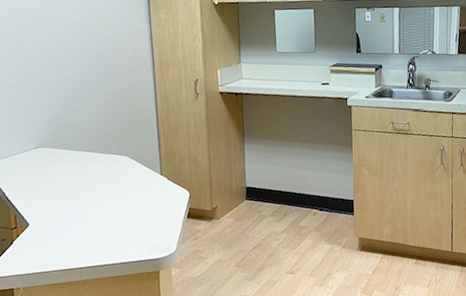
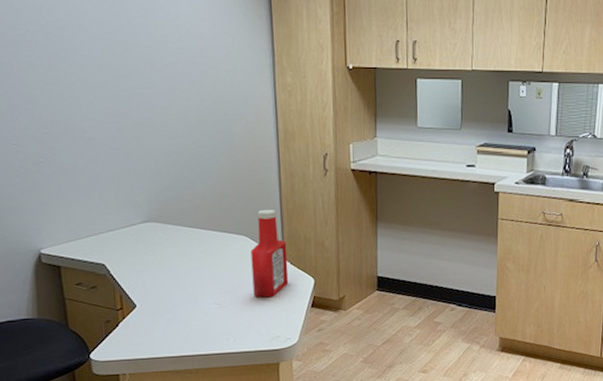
ketchup bottle: none [131,130,167,212] -> present [250,209,289,298]

